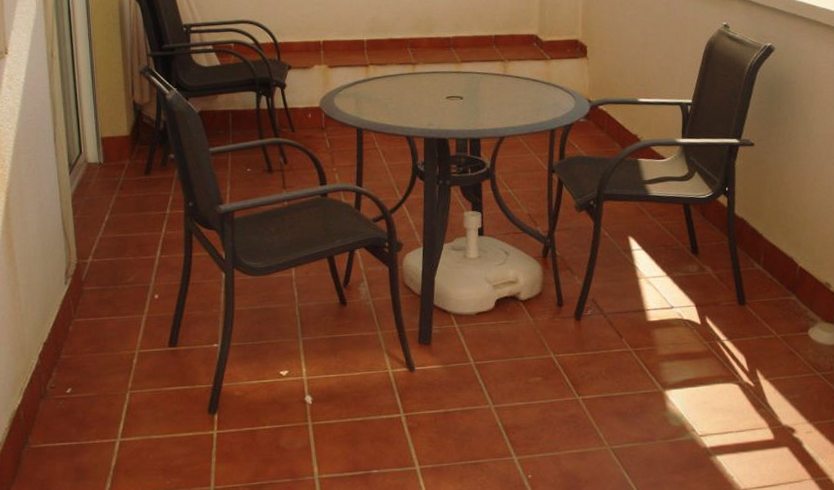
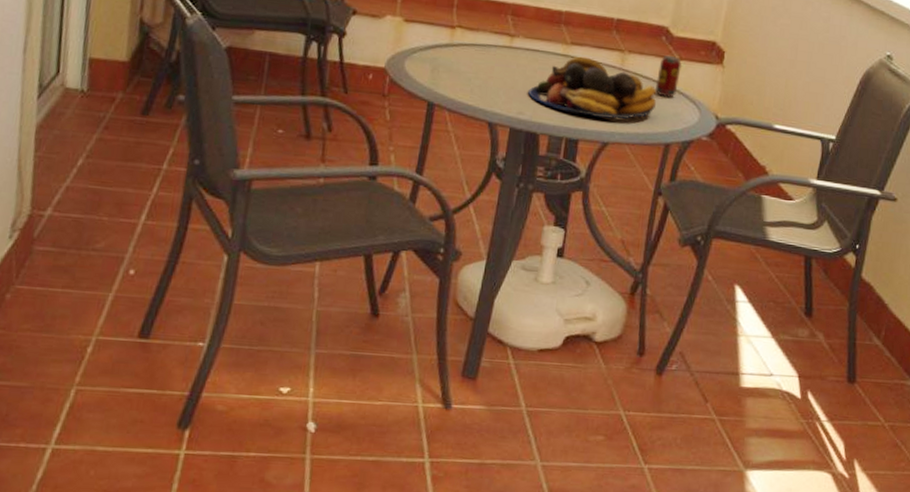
fruit bowl: none [434,70,538,118] -> present [528,56,657,119]
beverage can: none [535,57,554,92] -> present [655,55,683,98]

